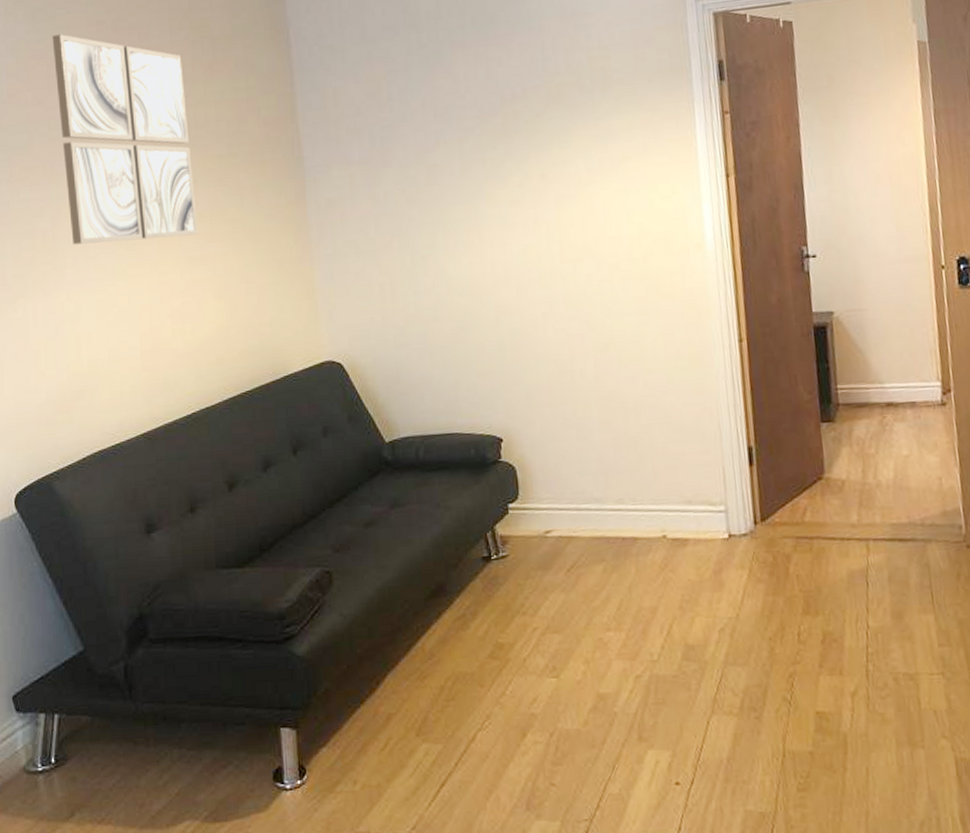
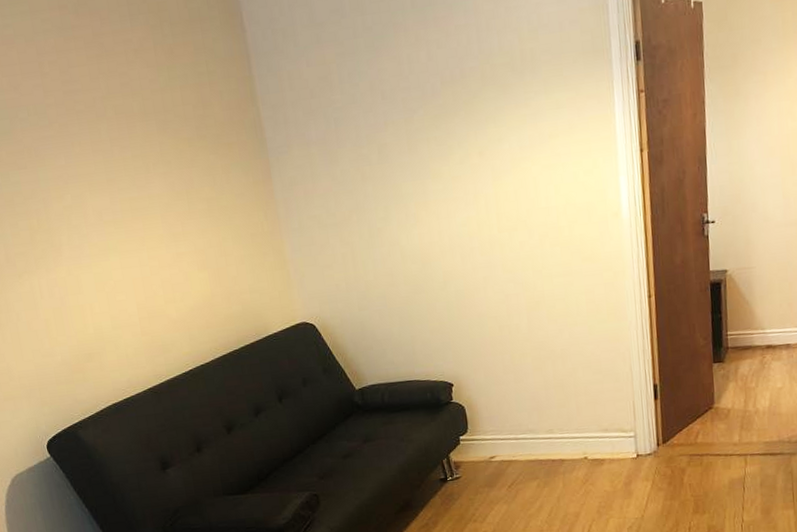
wall art: present [52,34,198,245] -> none [17,19,178,224]

